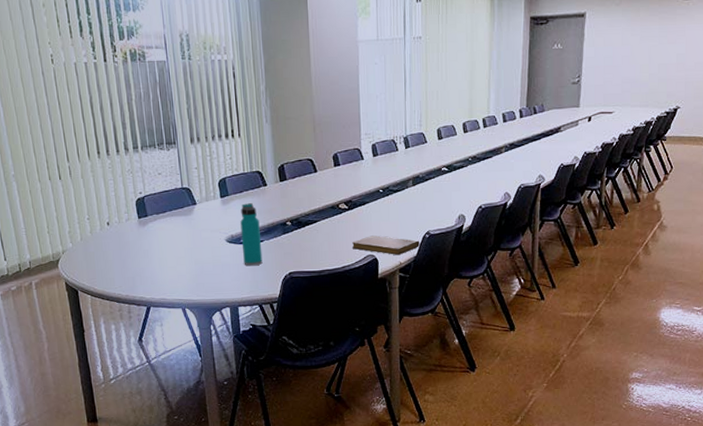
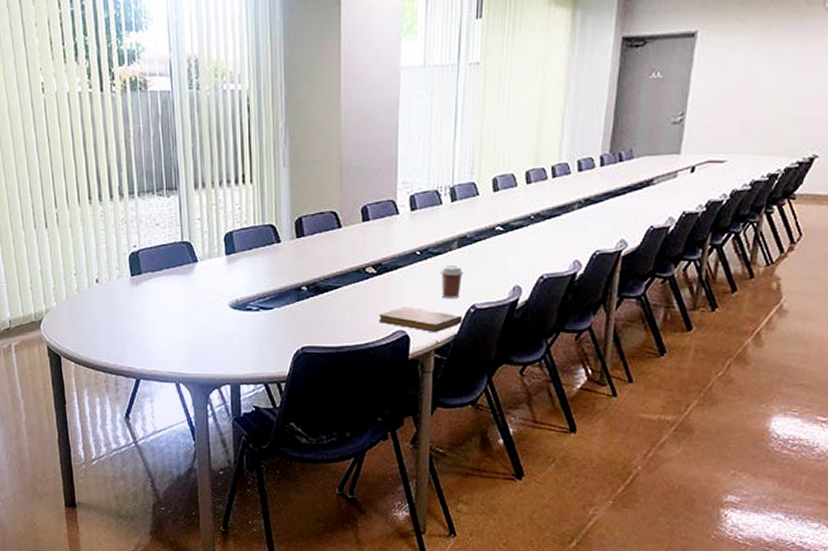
water bottle: present [240,203,263,266] -> none [247,263,271,338]
coffee cup: none [399,200,418,227] -> present [439,266,463,299]

